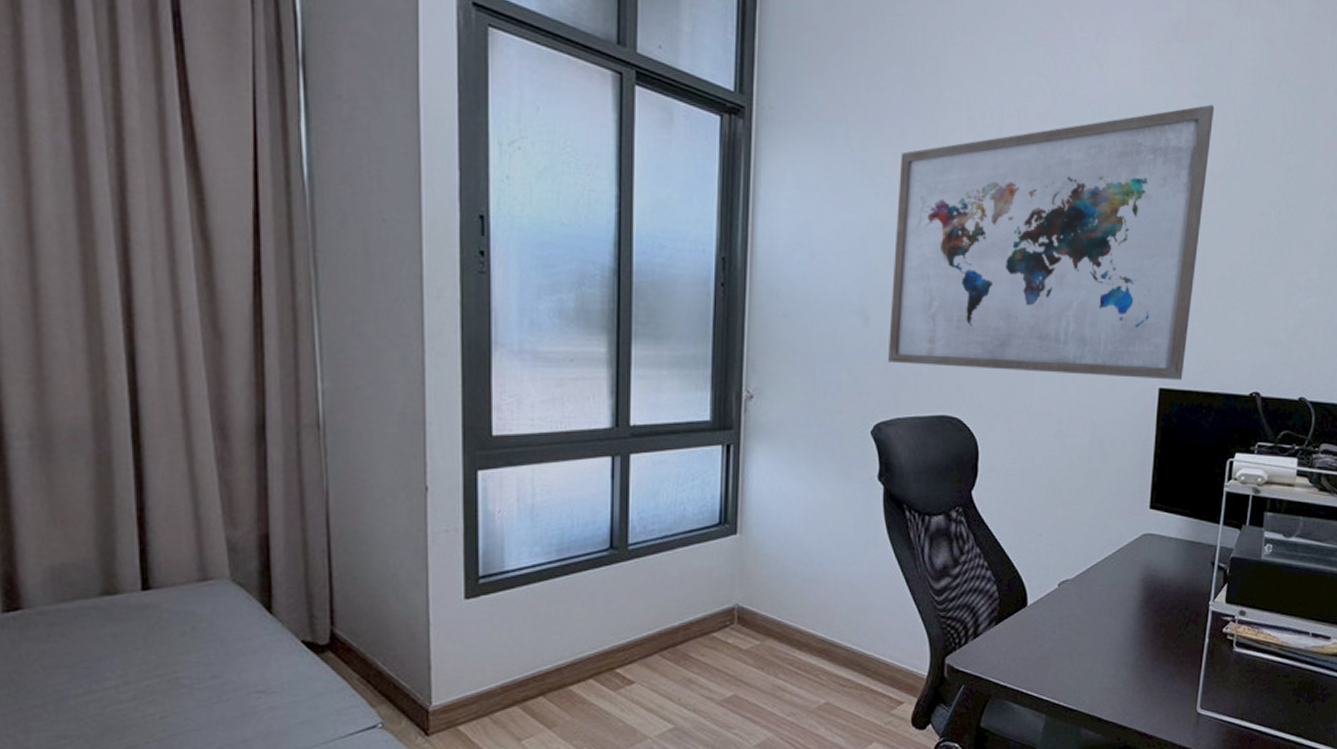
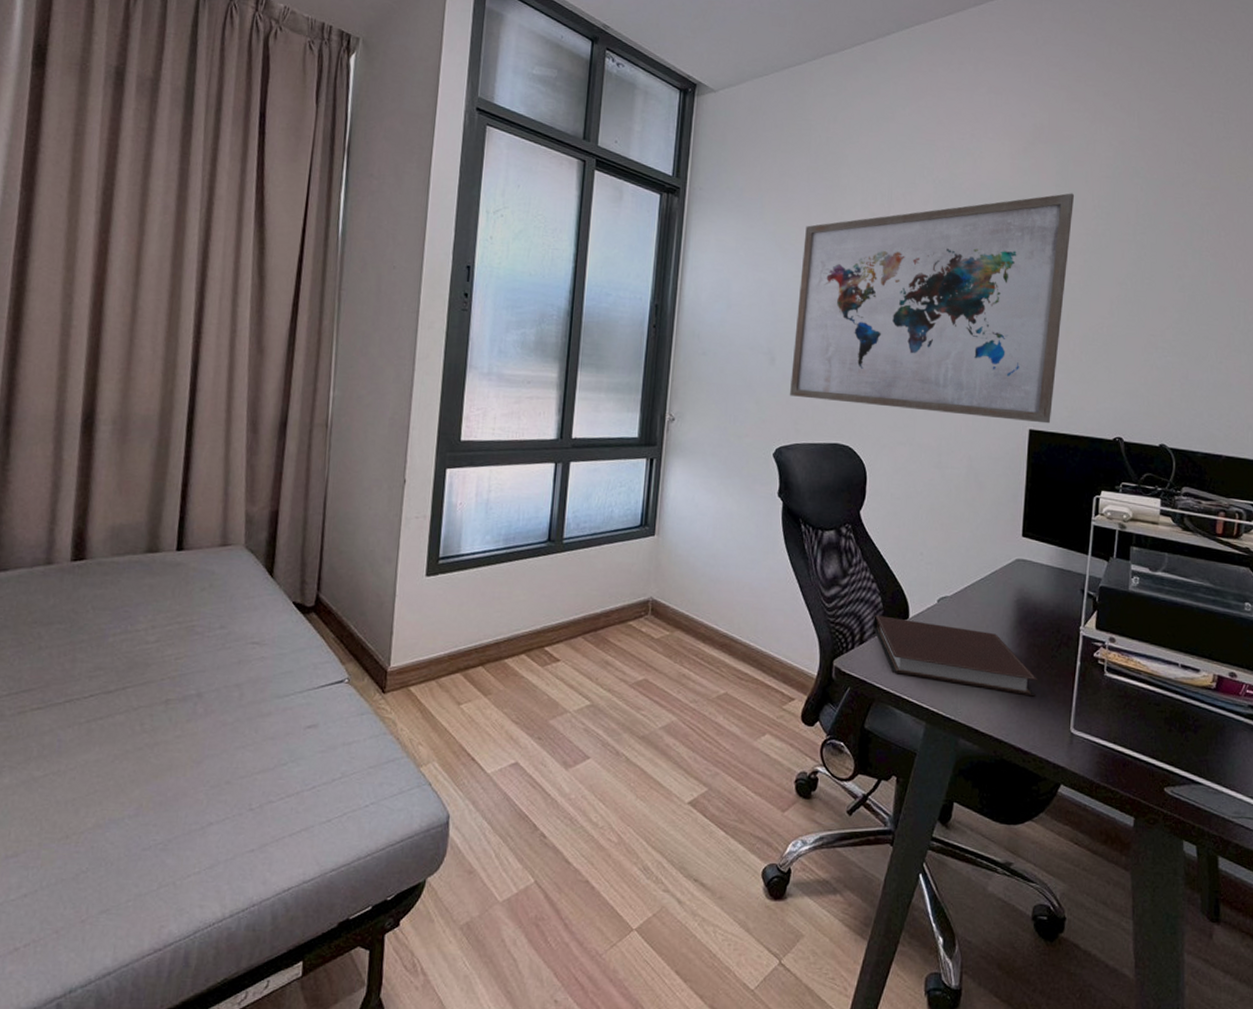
notebook: none [988,605,1164,679] -> present [873,615,1037,697]

